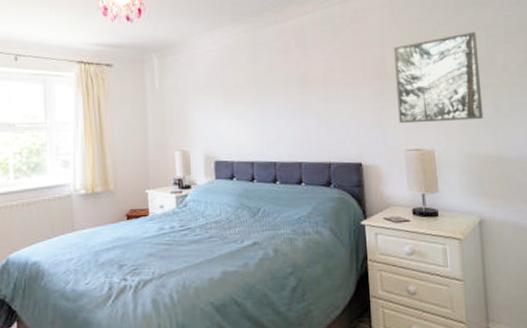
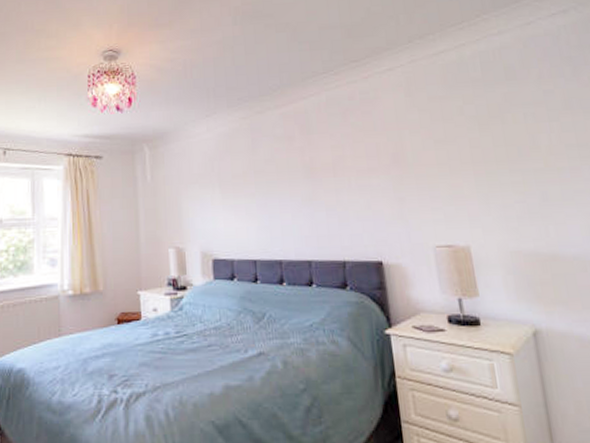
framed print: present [394,31,484,124] -> none [413,109,529,216]

